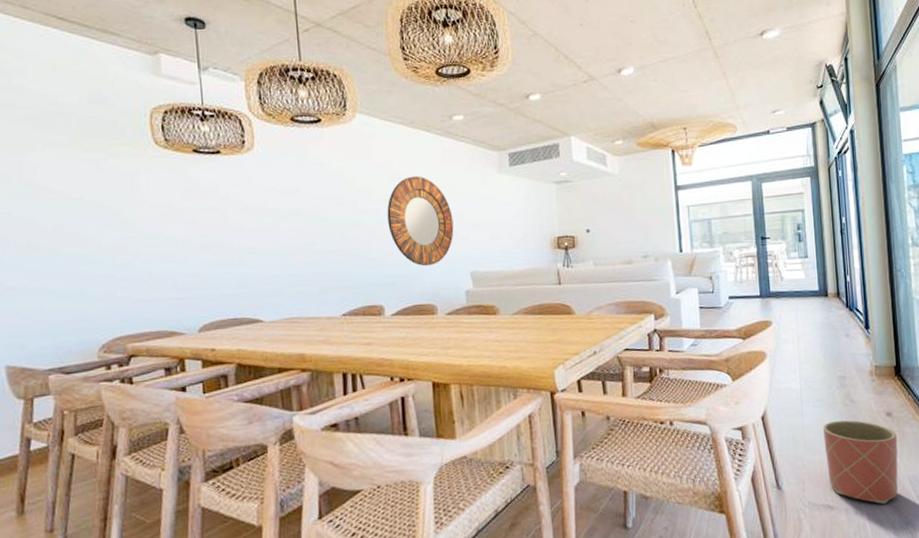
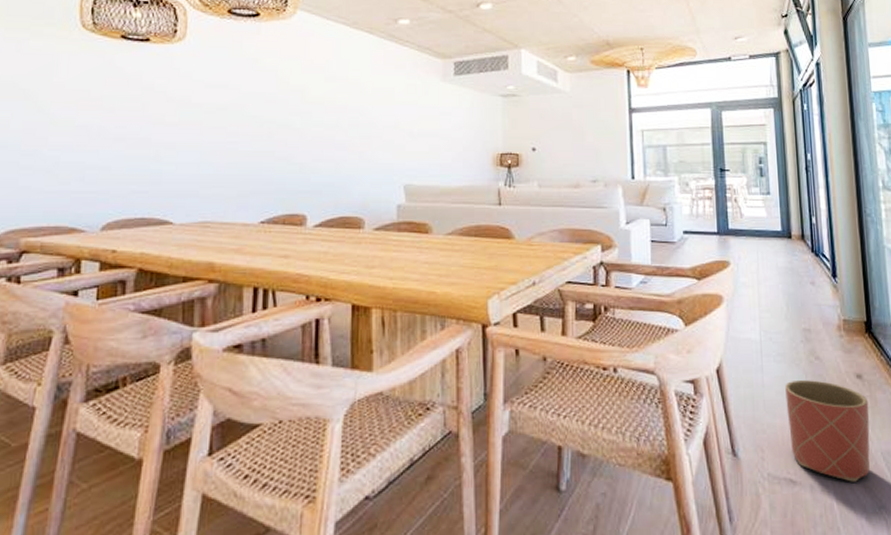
home mirror: present [387,176,454,267] -> none [319,78,390,176]

